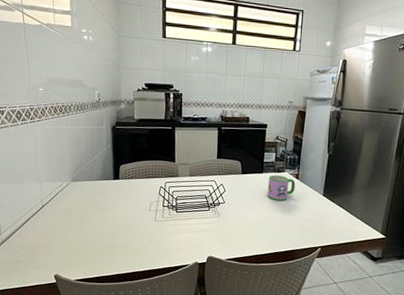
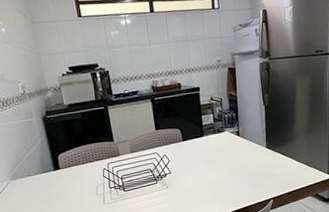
mug: present [267,175,295,202] -> none [210,135,238,162]

